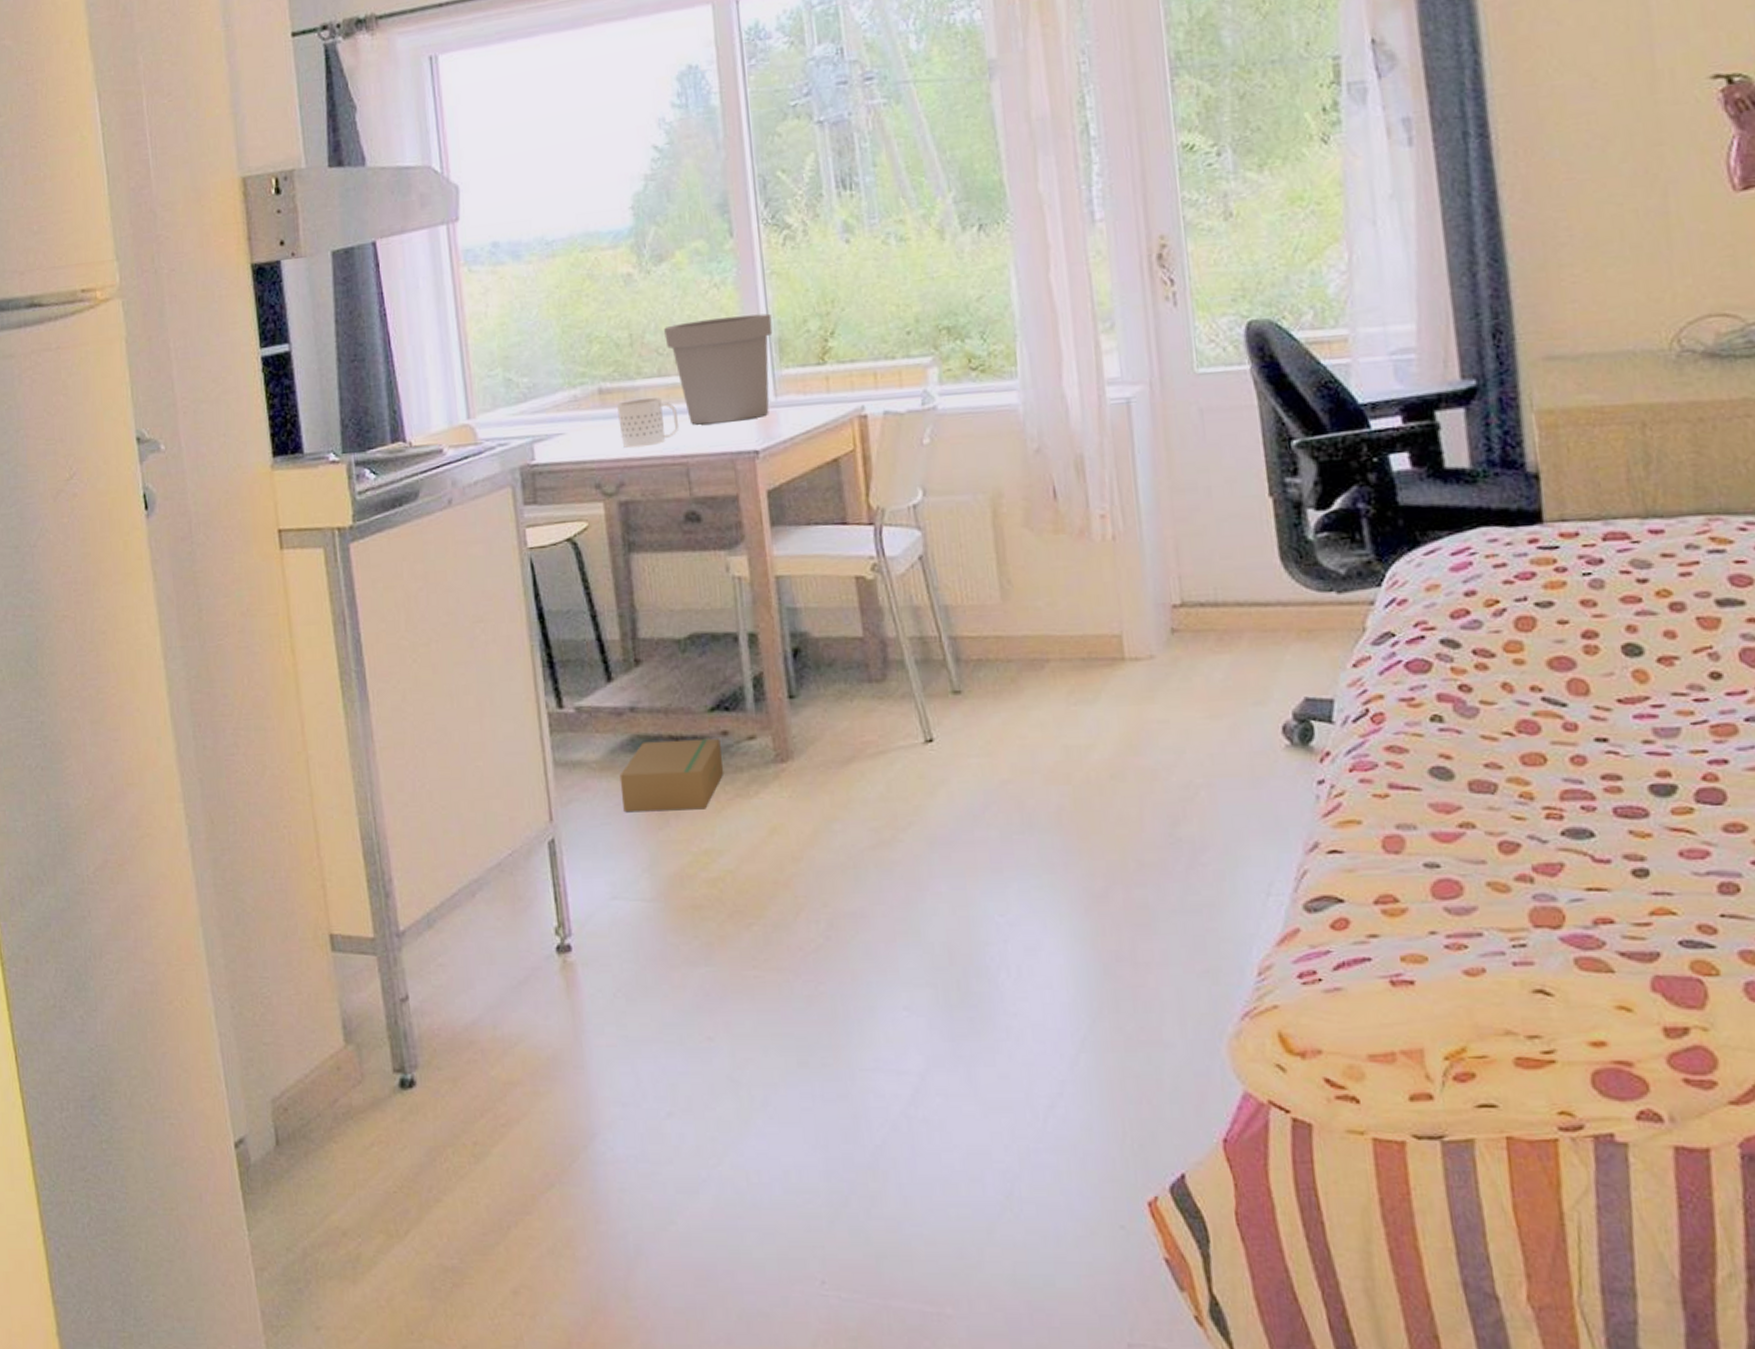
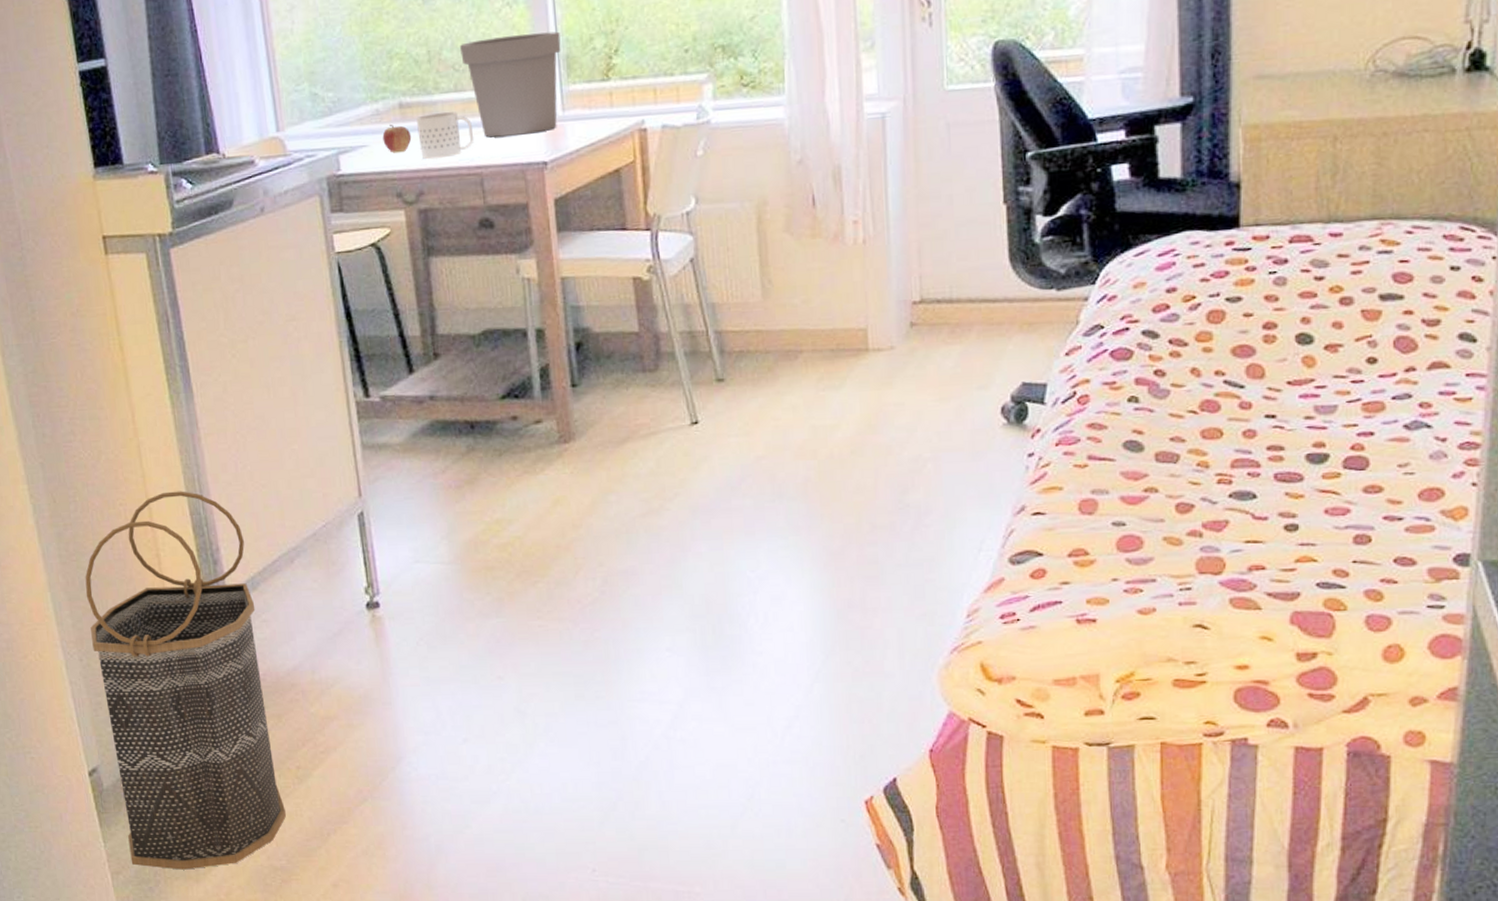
basket: none [241,812,460,1267] -> present [85,491,286,870]
fruit: none [580,410,612,441] -> present [382,124,412,152]
box: present [619,738,724,813] -> none [420,422,514,488]

